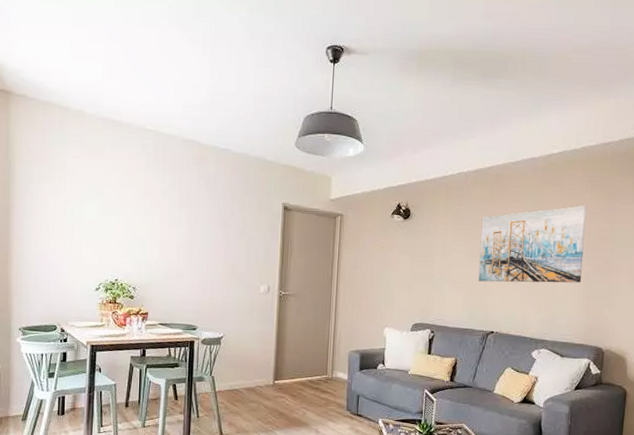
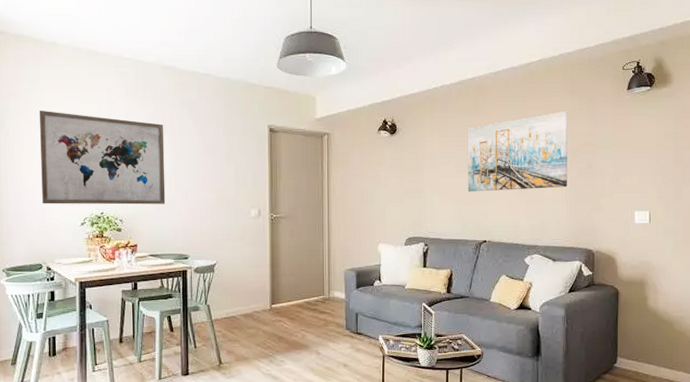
wall art: none [60,176,181,275] -> present [40,110,166,205]

